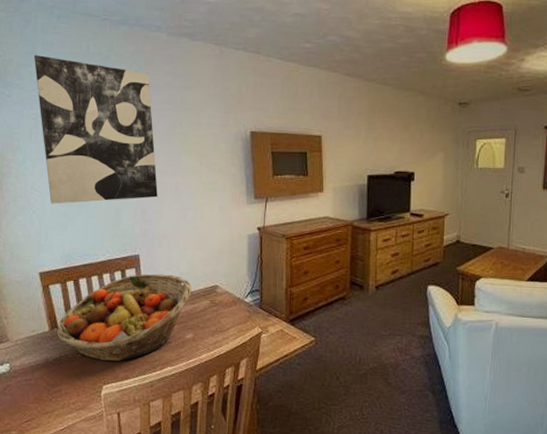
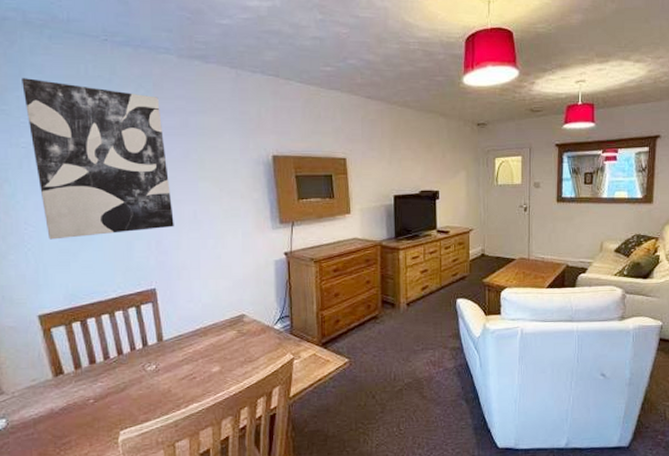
fruit basket: present [56,274,192,362] -> none [62,306,216,405]

